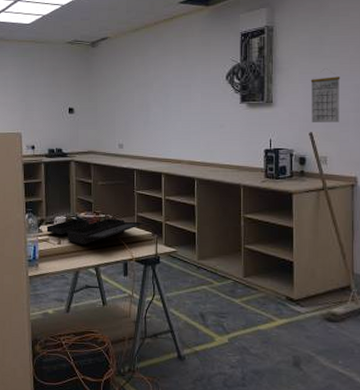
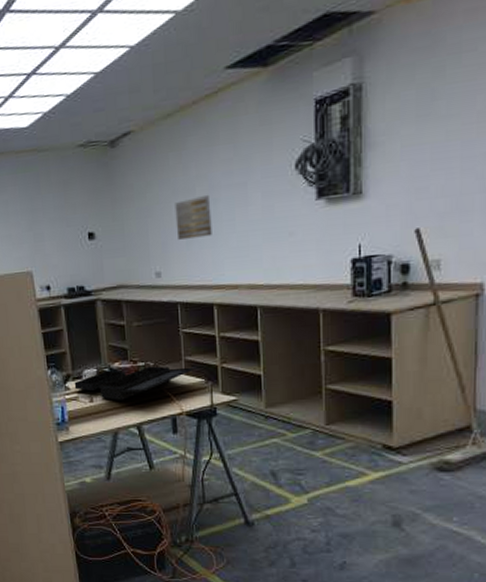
wall art: none [137,90,164,121] -> present [175,194,212,240]
calendar: present [310,68,340,122] -> none [417,134,462,214]

